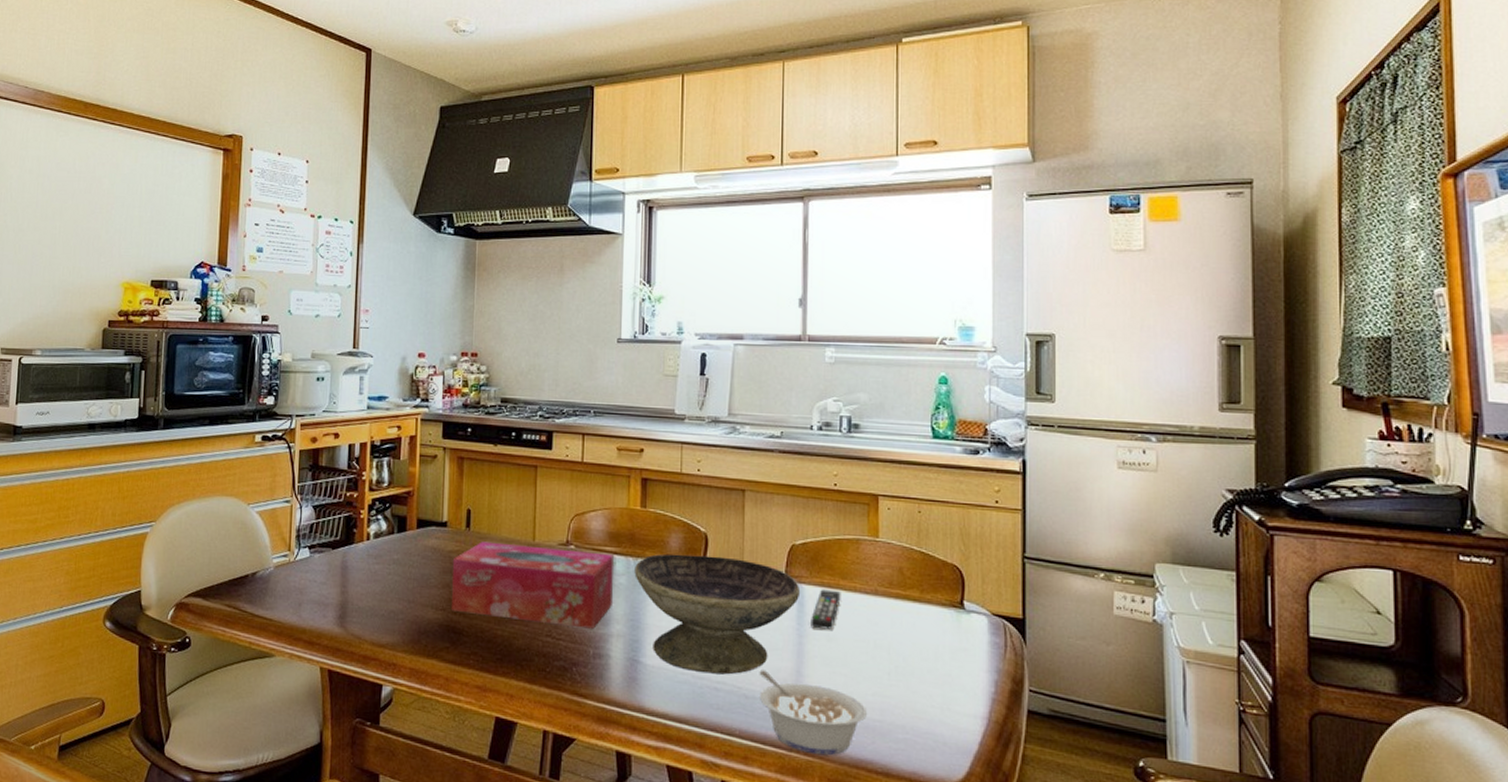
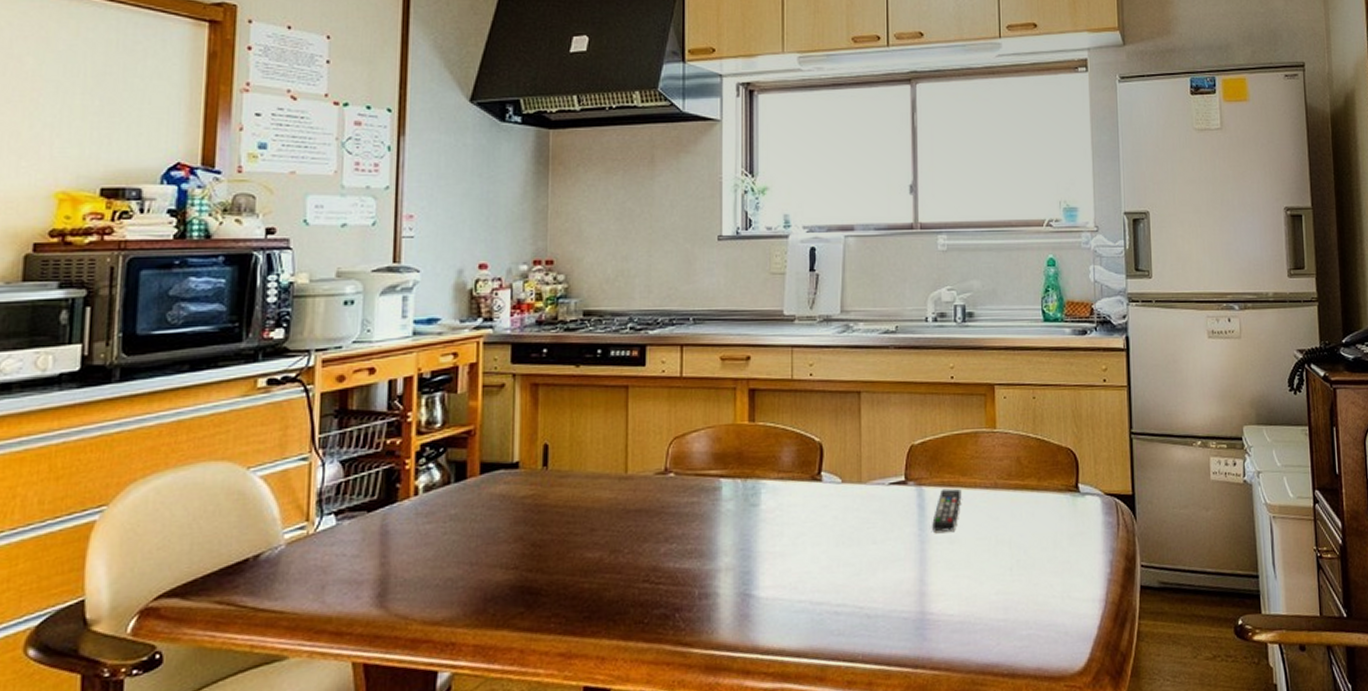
tissue box: present [451,541,614,629] -> none [525,478,719,569]
decorative bowl: present [634,554,801,675] -> none [744,466,921,598]
legume: present [759,670,867,755] -> none [881,584,991,667]

